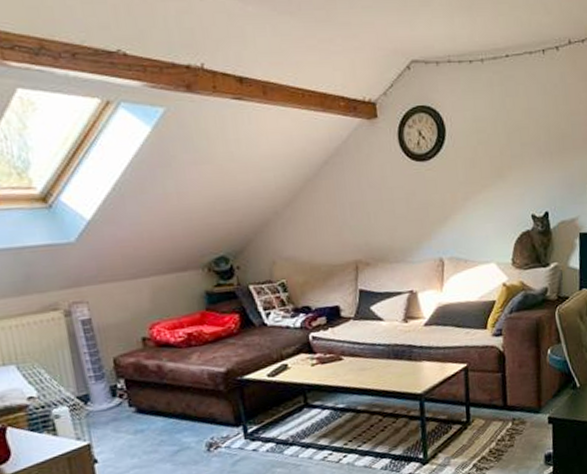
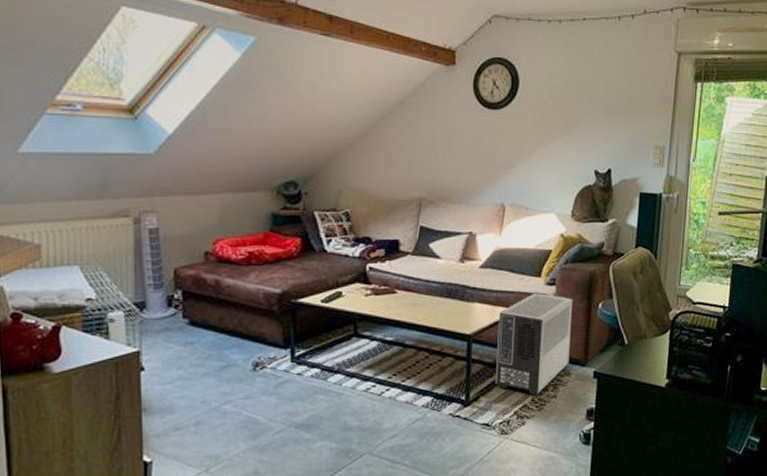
air purifier: none [448,345,523,447] -> present [495,293,573,396]

